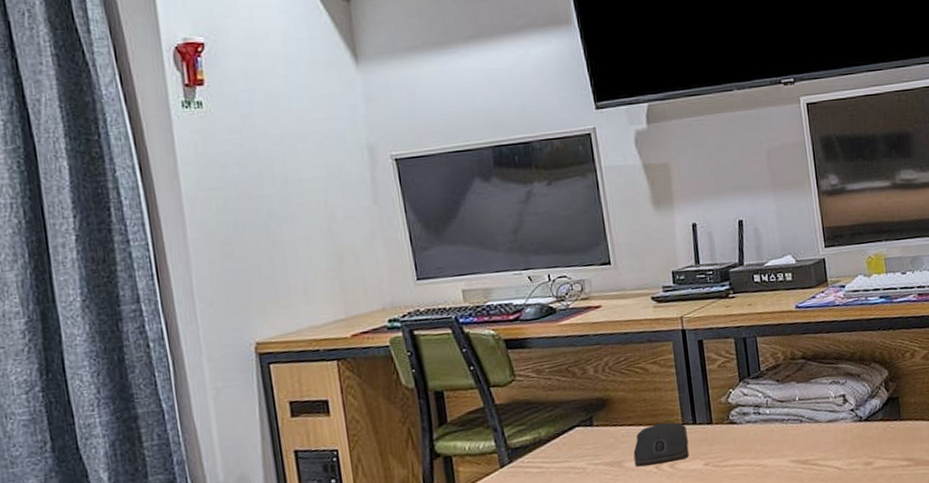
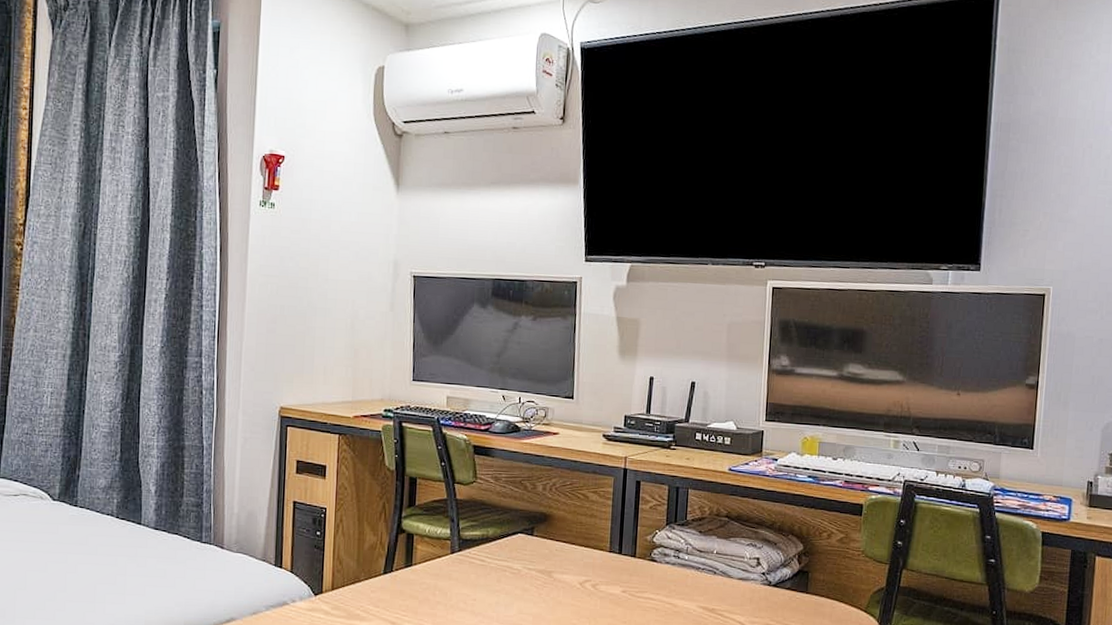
computer mouse: present [633,422,690,467] -> none [562,546,612,583]

